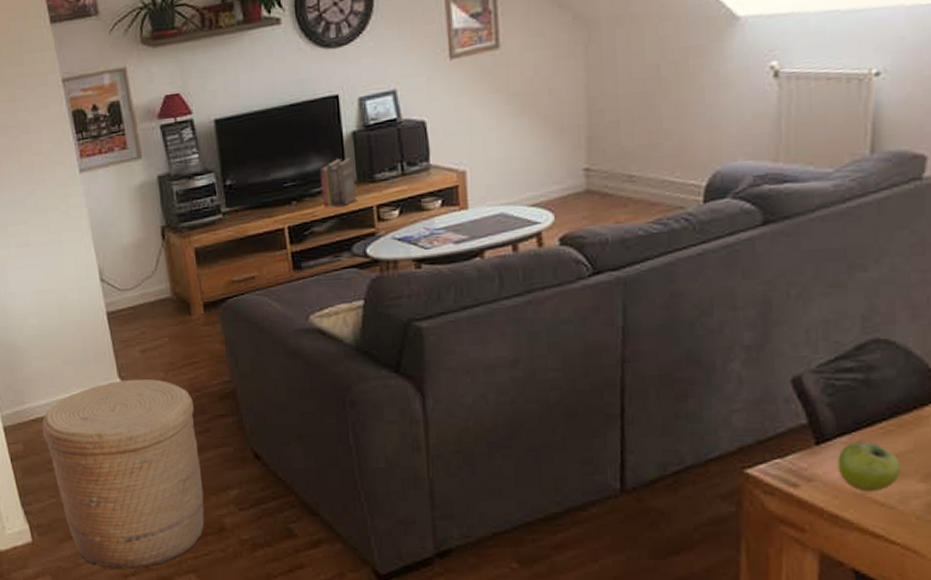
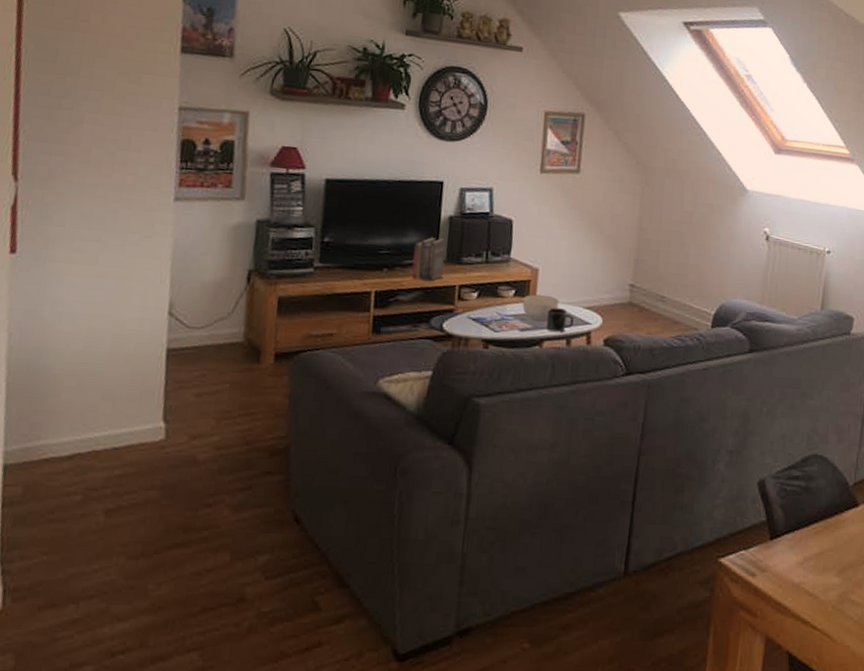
basket: present [41,379,205,570] -> none [52,424,242,646]
bowl: none [451,199,497,231] -> present [521,294,559,322]
mug: none [484,211,518,240] -> present [546,307,574,333]
fruit: present [837,440,901,492] -> none [783,538,825,583]

